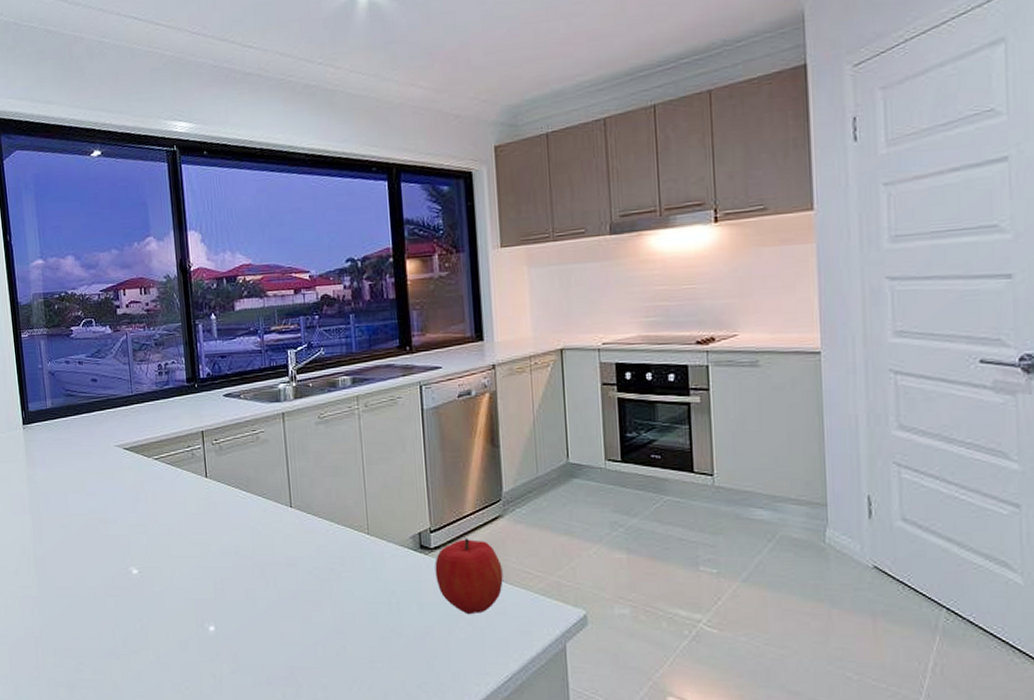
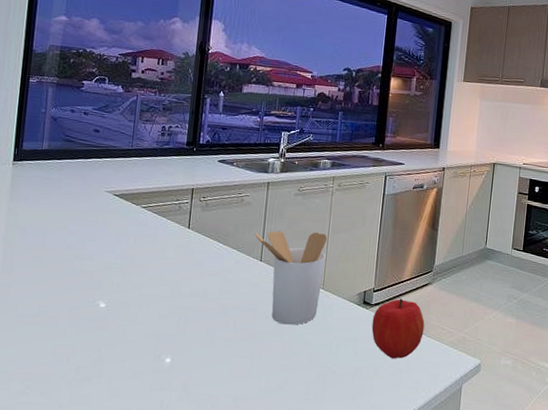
utensil holder: none [279,465,367,580] -> present [255,230,328,325]

